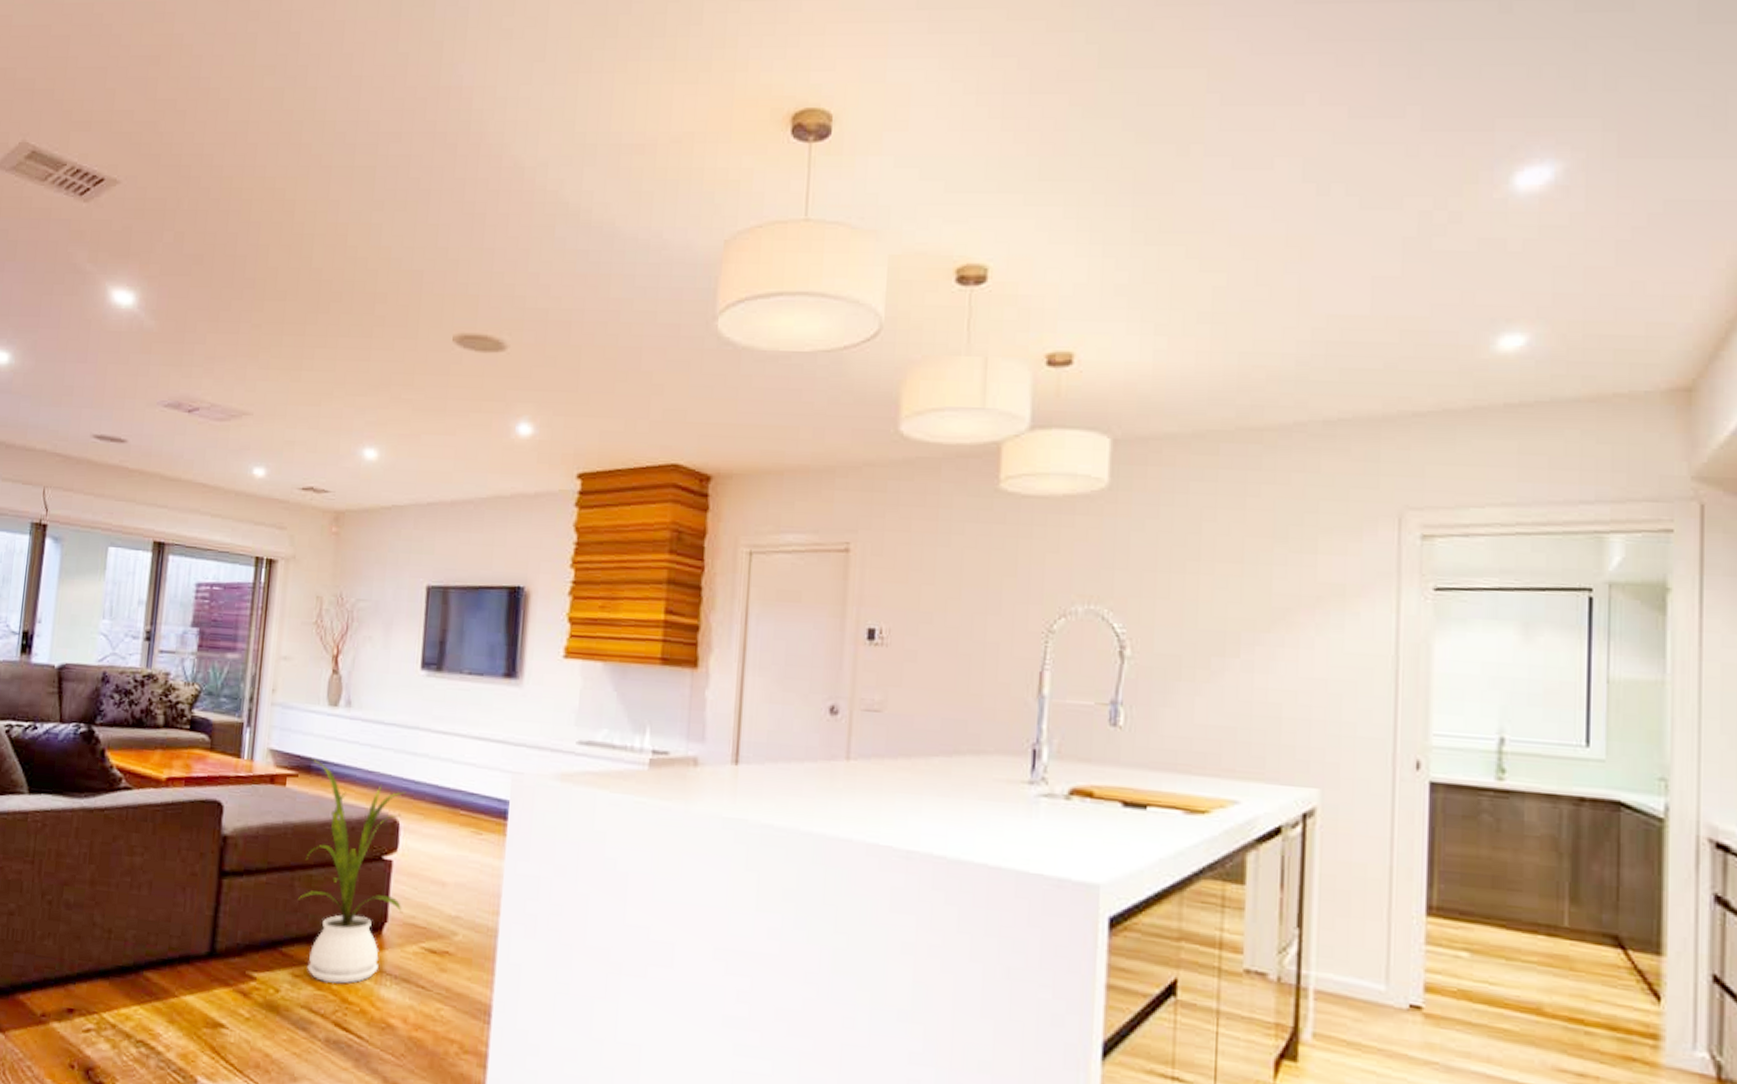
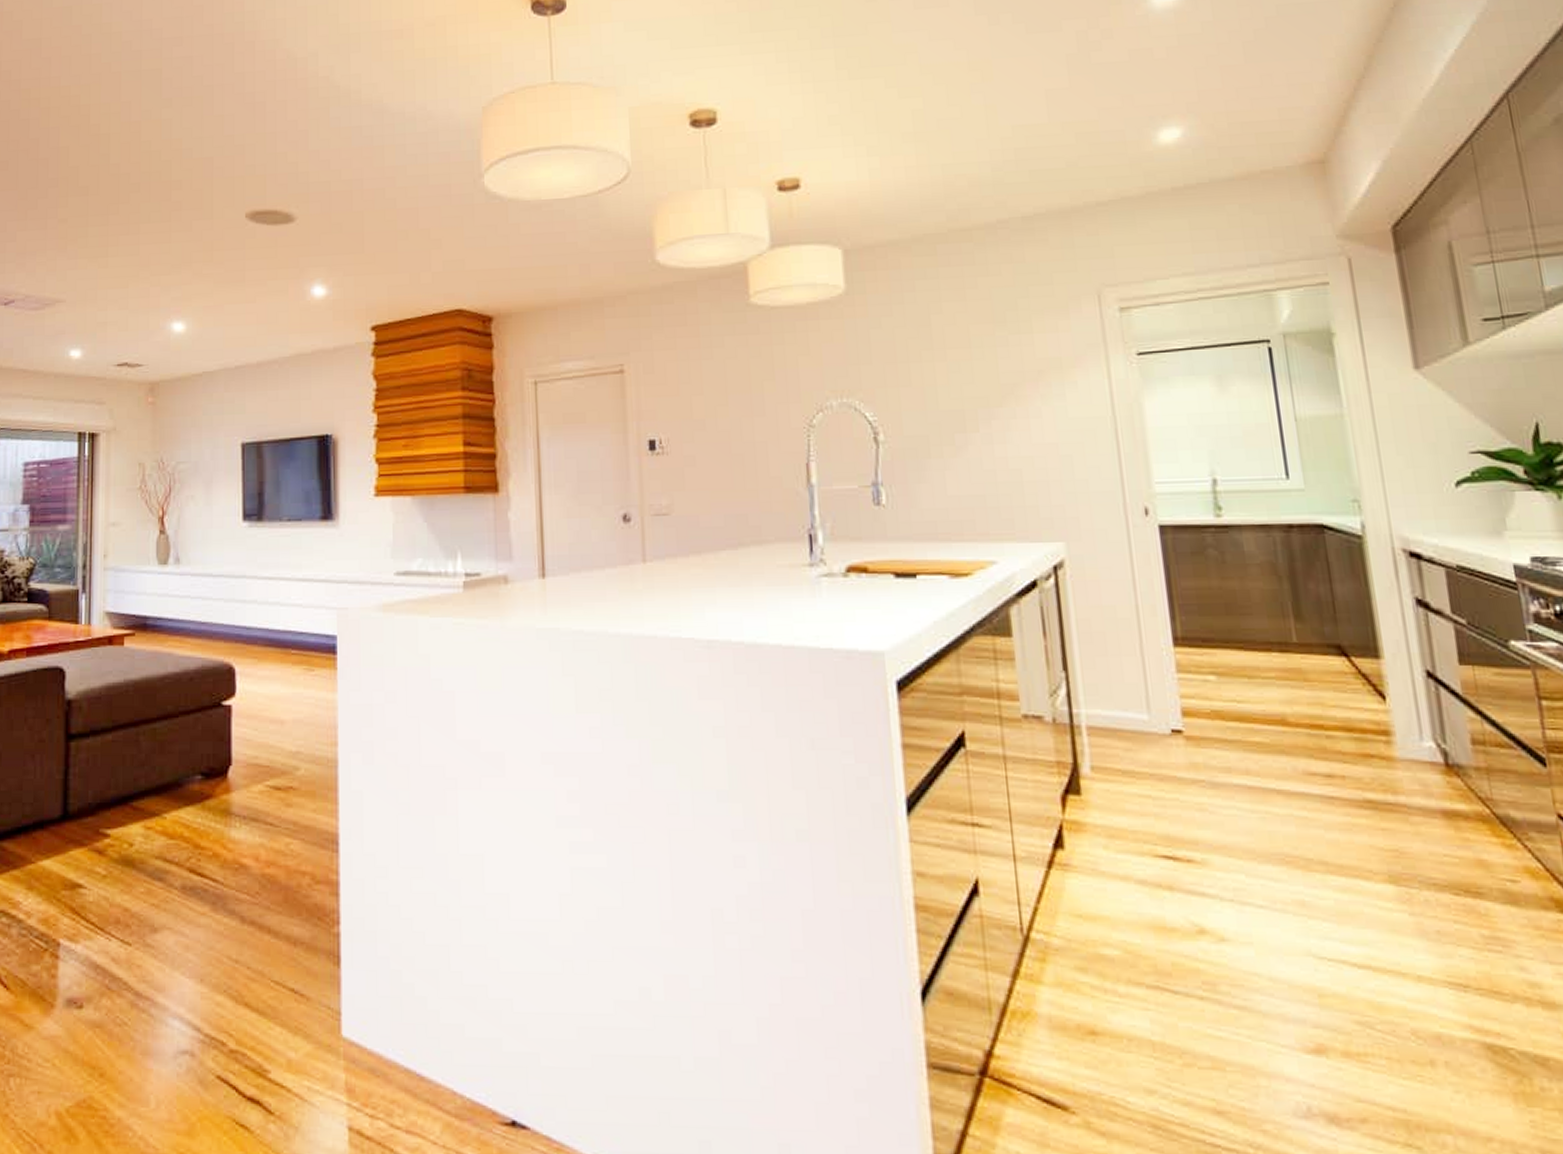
house plant: present [299,758,407,984] -> none [145,616,245,832]

